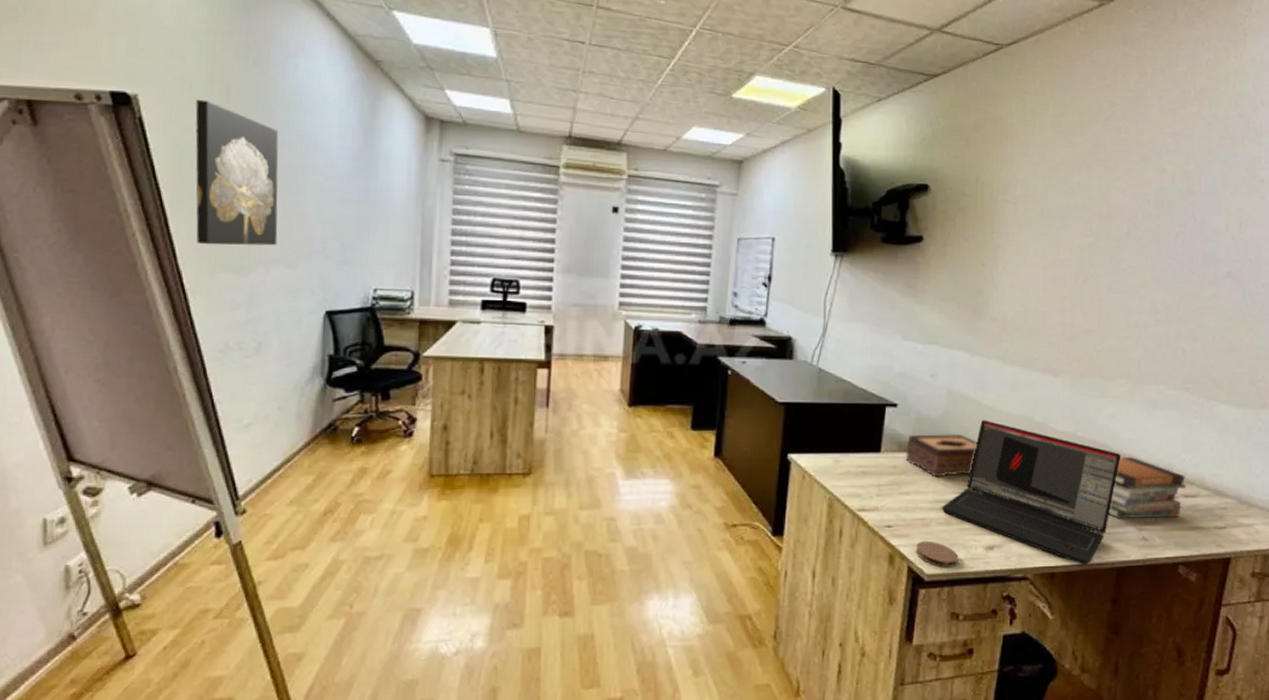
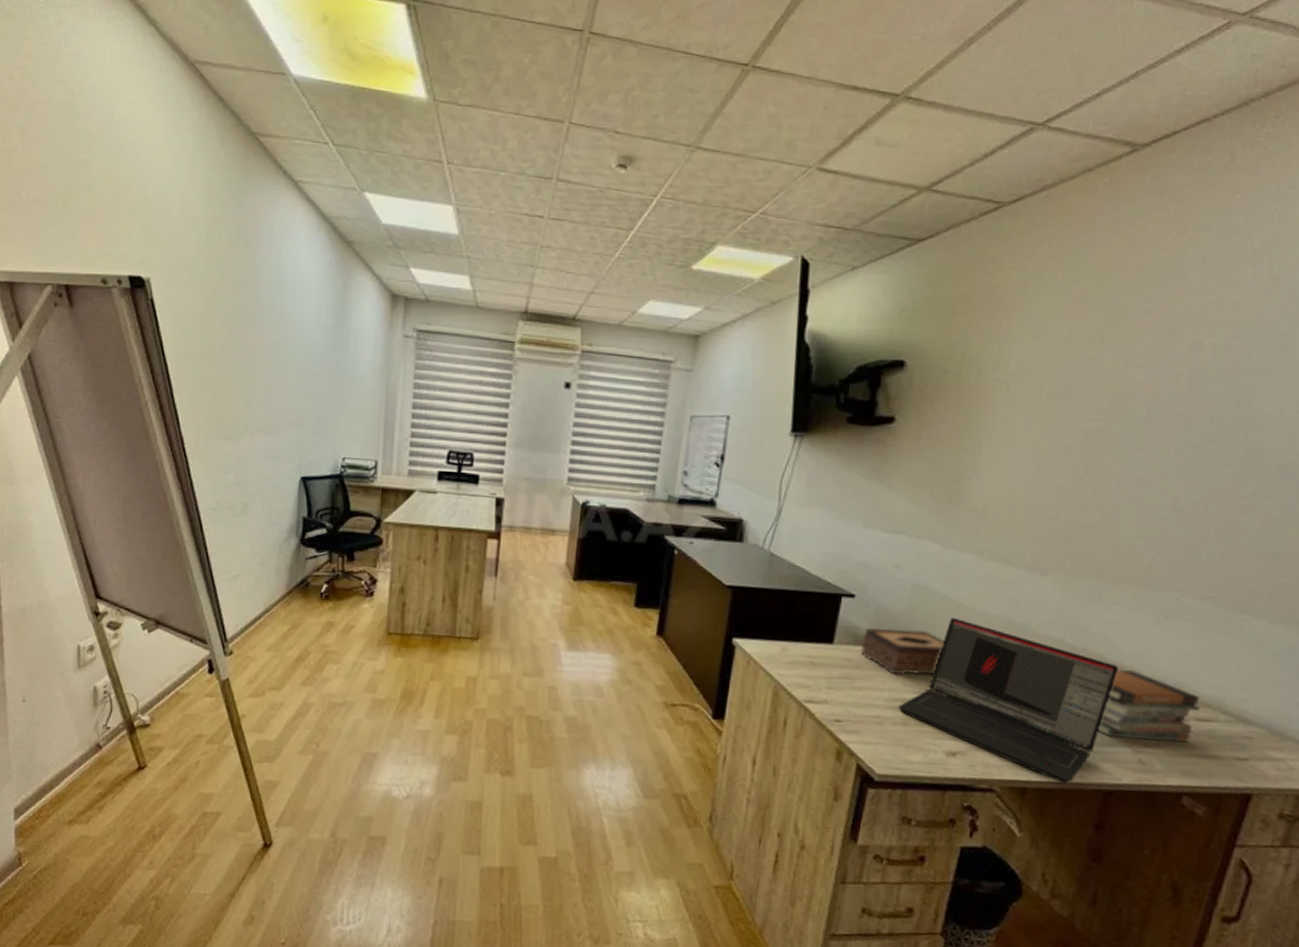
wall art: present [195,99,279,246] -> none [195,281,264,416]
coaster: present [915,540,959,568] -> none [866,739,915,770]

